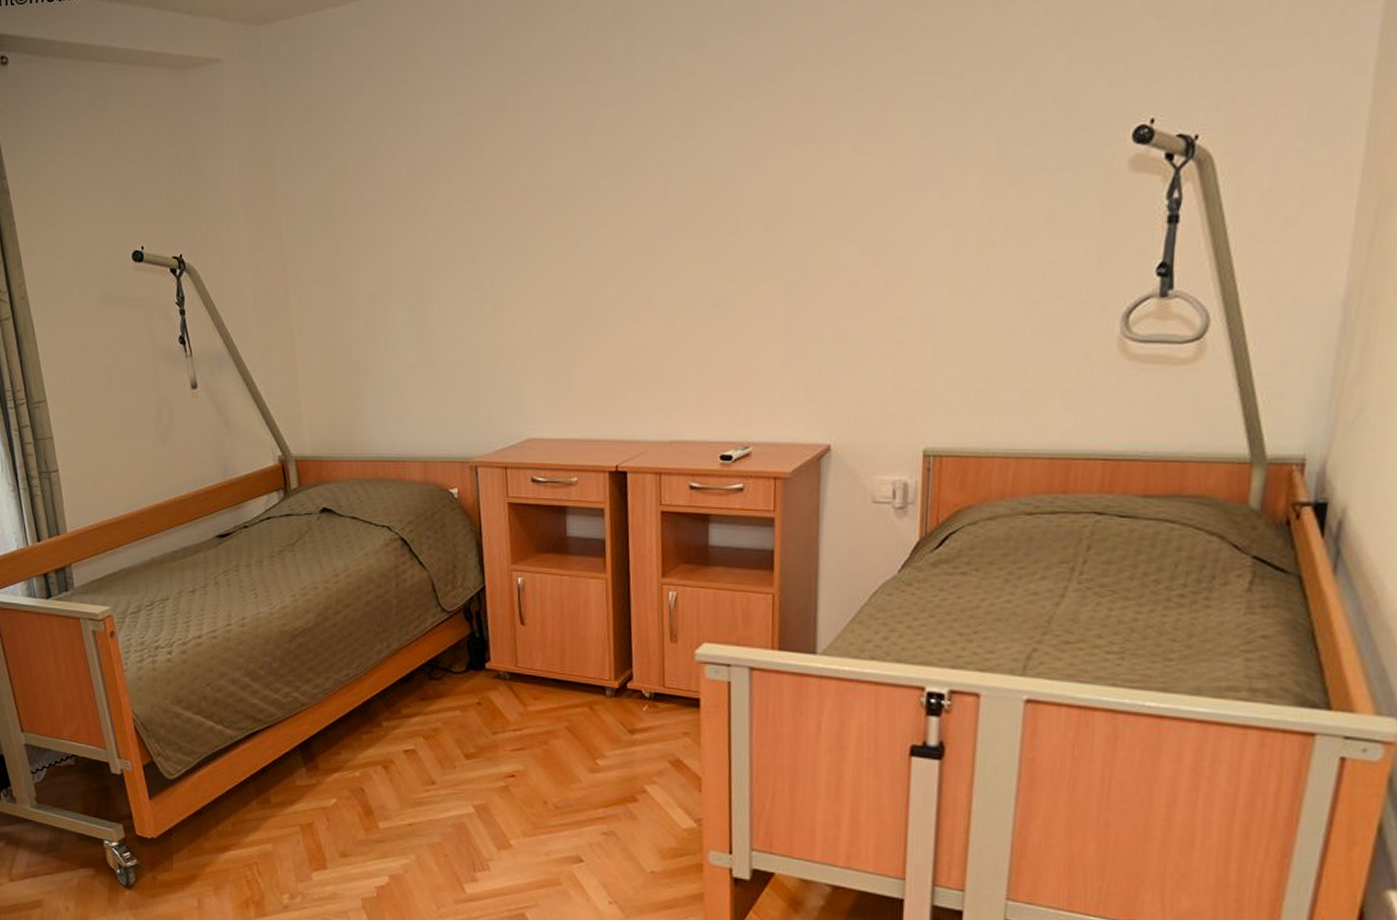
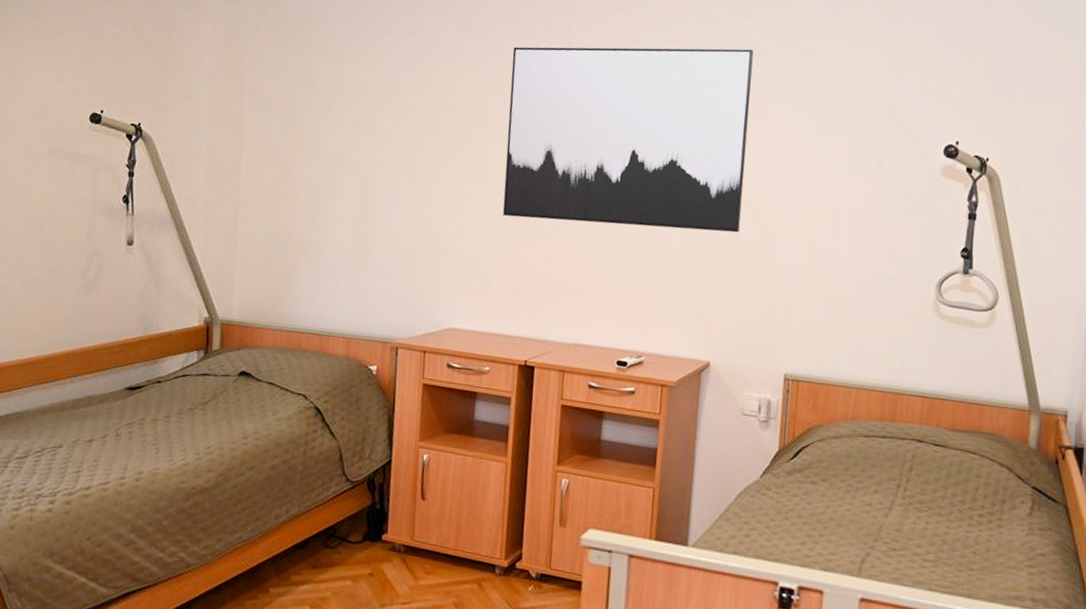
wall art: none [566,40,866,302] -> present [502,46,754,233]

